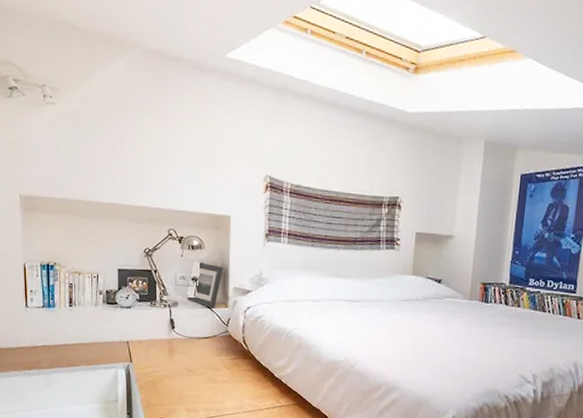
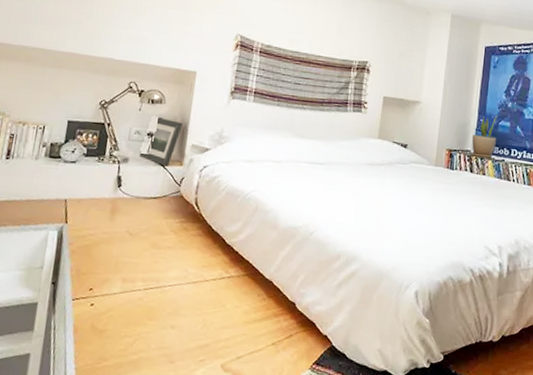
potted plant: none [506,246,534,291] -> present [472,115,498,159]

